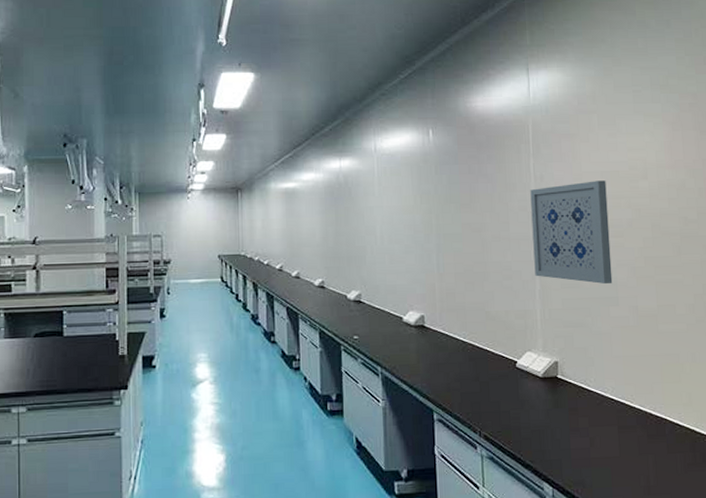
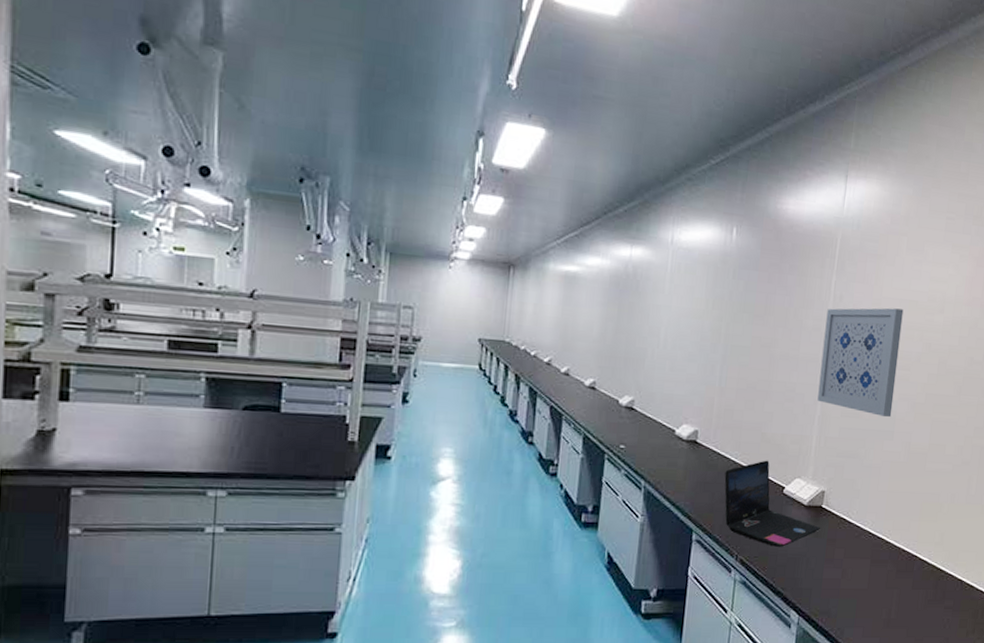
laptop: none [456,337,559,420] -> present [724,460,820,547]

